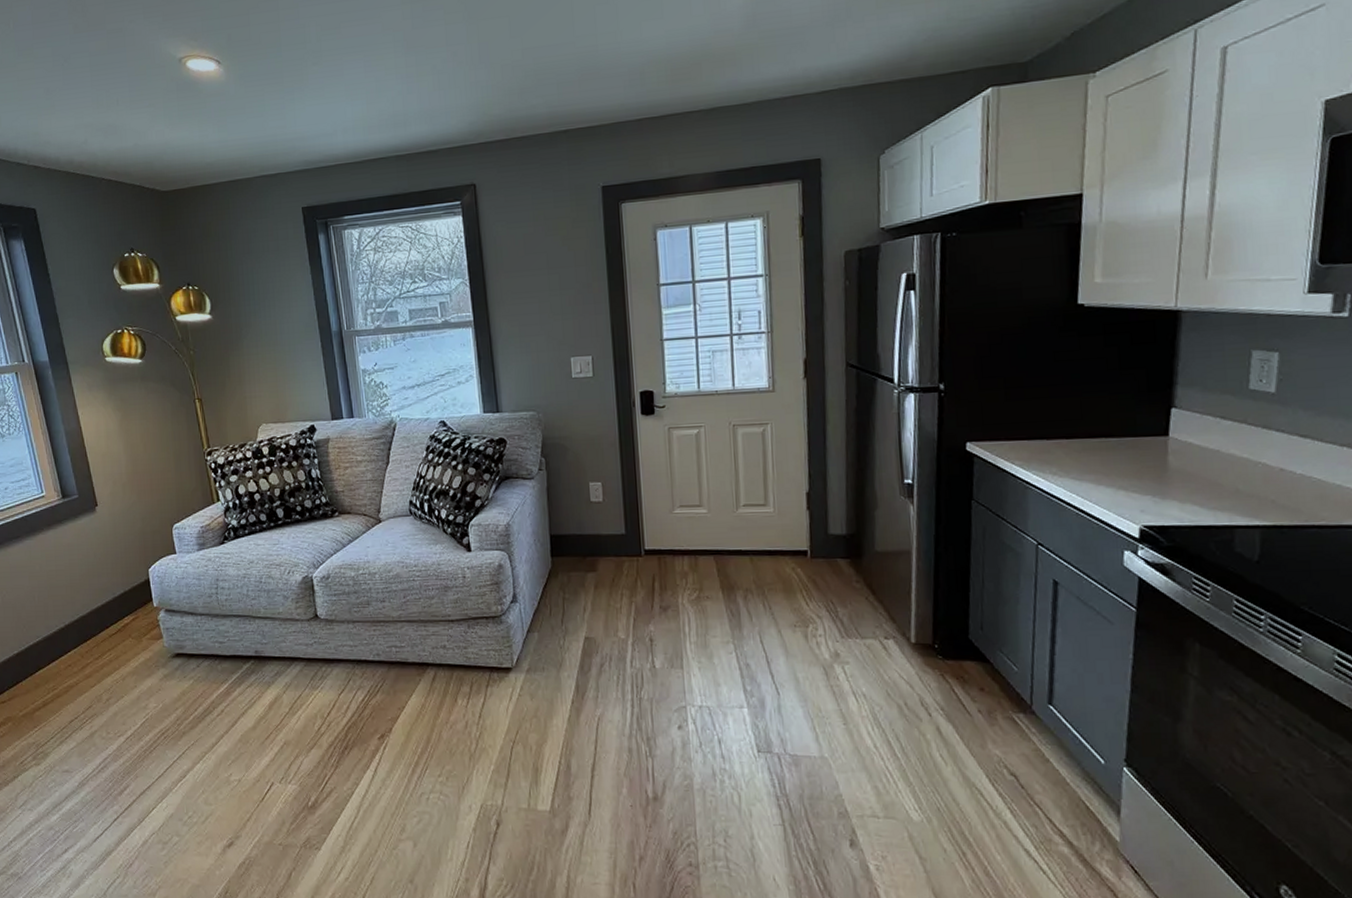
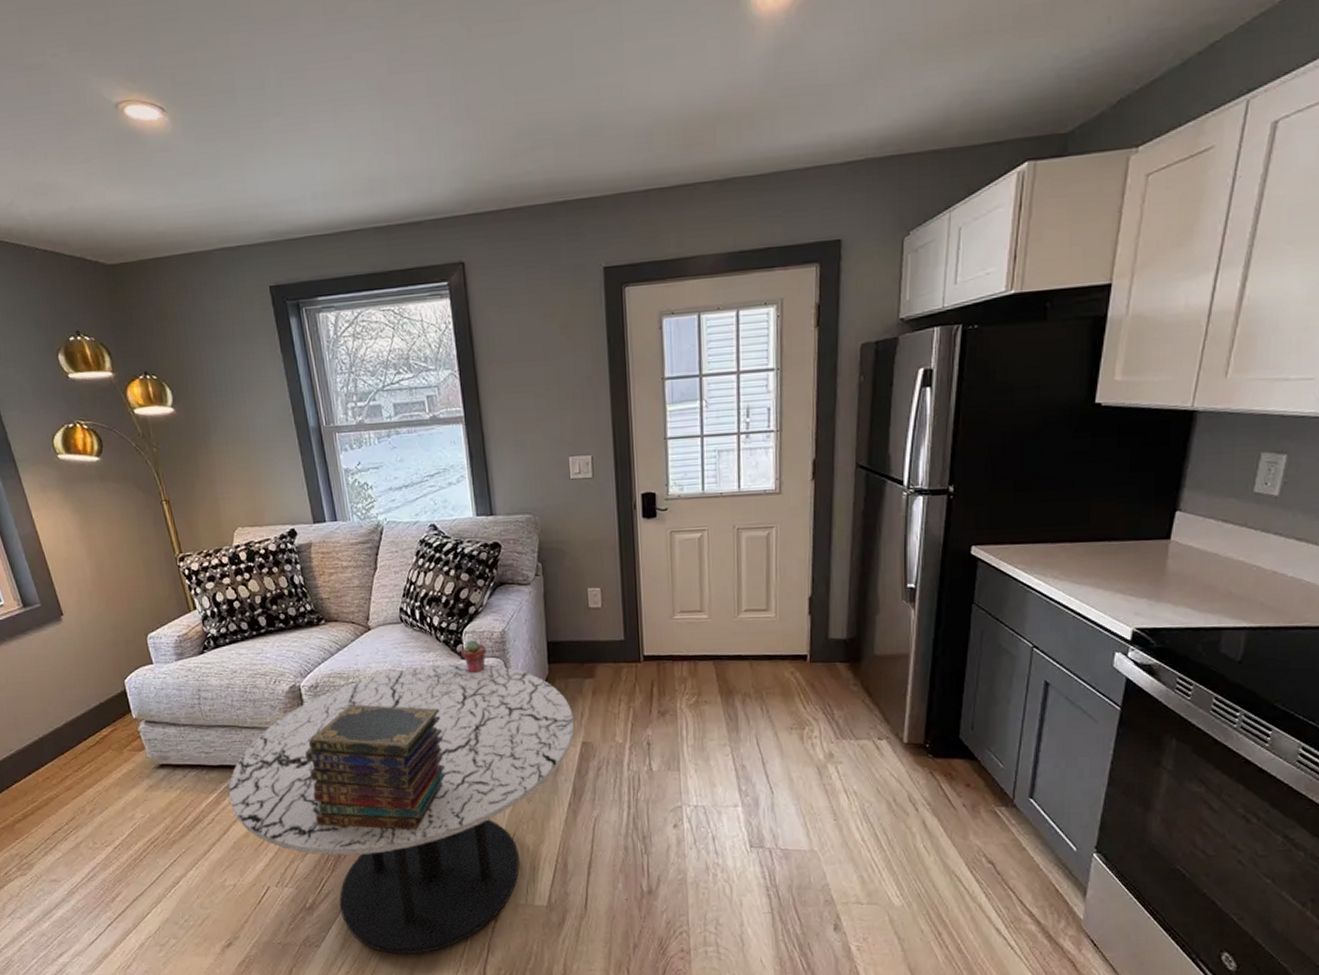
coffee table: none [239,556,577,861] -> present [228,663,574,955]
book stack: none [314,596,450,726] -> present [305,704,446,830]
potted succulent: none [467,532,491,566] -> present [461,639,486,674]

